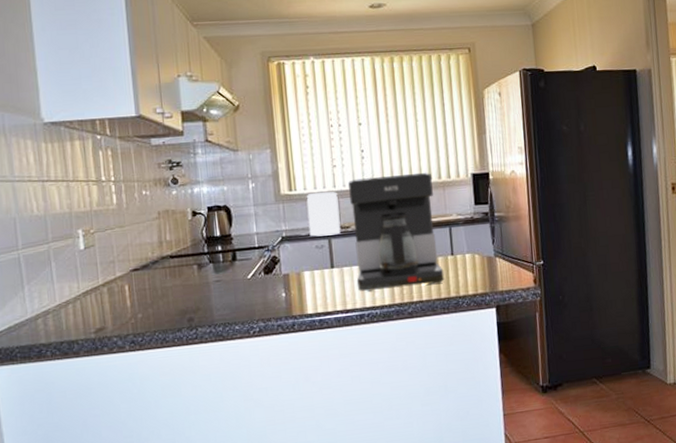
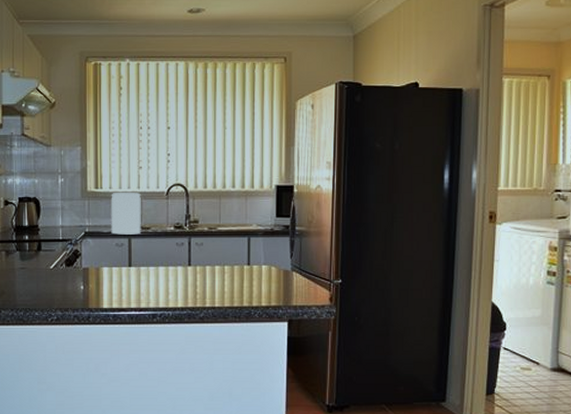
coffee maker: present [348,172,445,292] -> none [152,180,239,293]

